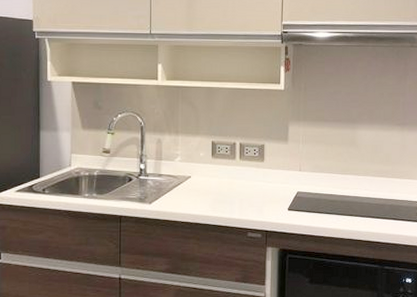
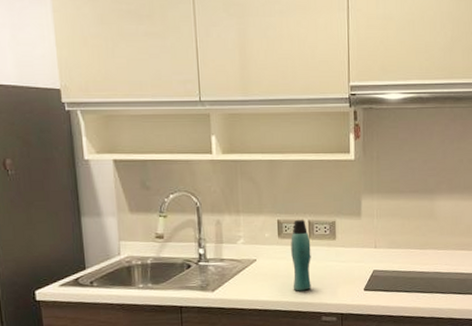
bottle: none [222,141,241,208] -> present [291,219,311,291]

